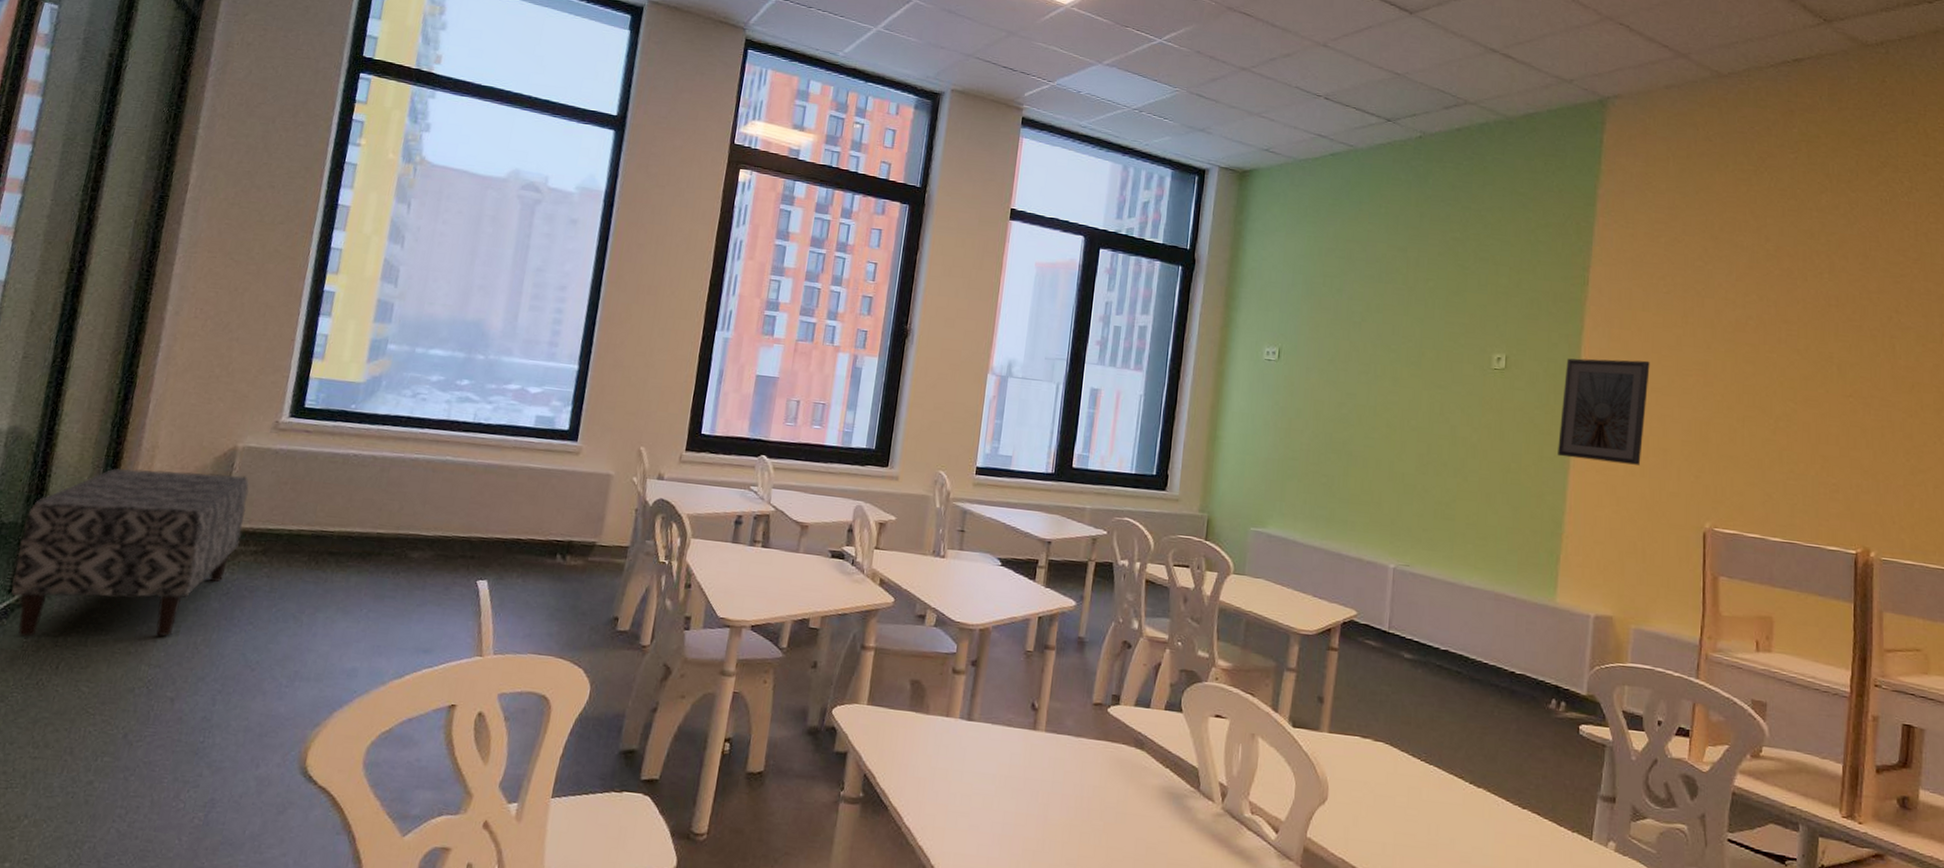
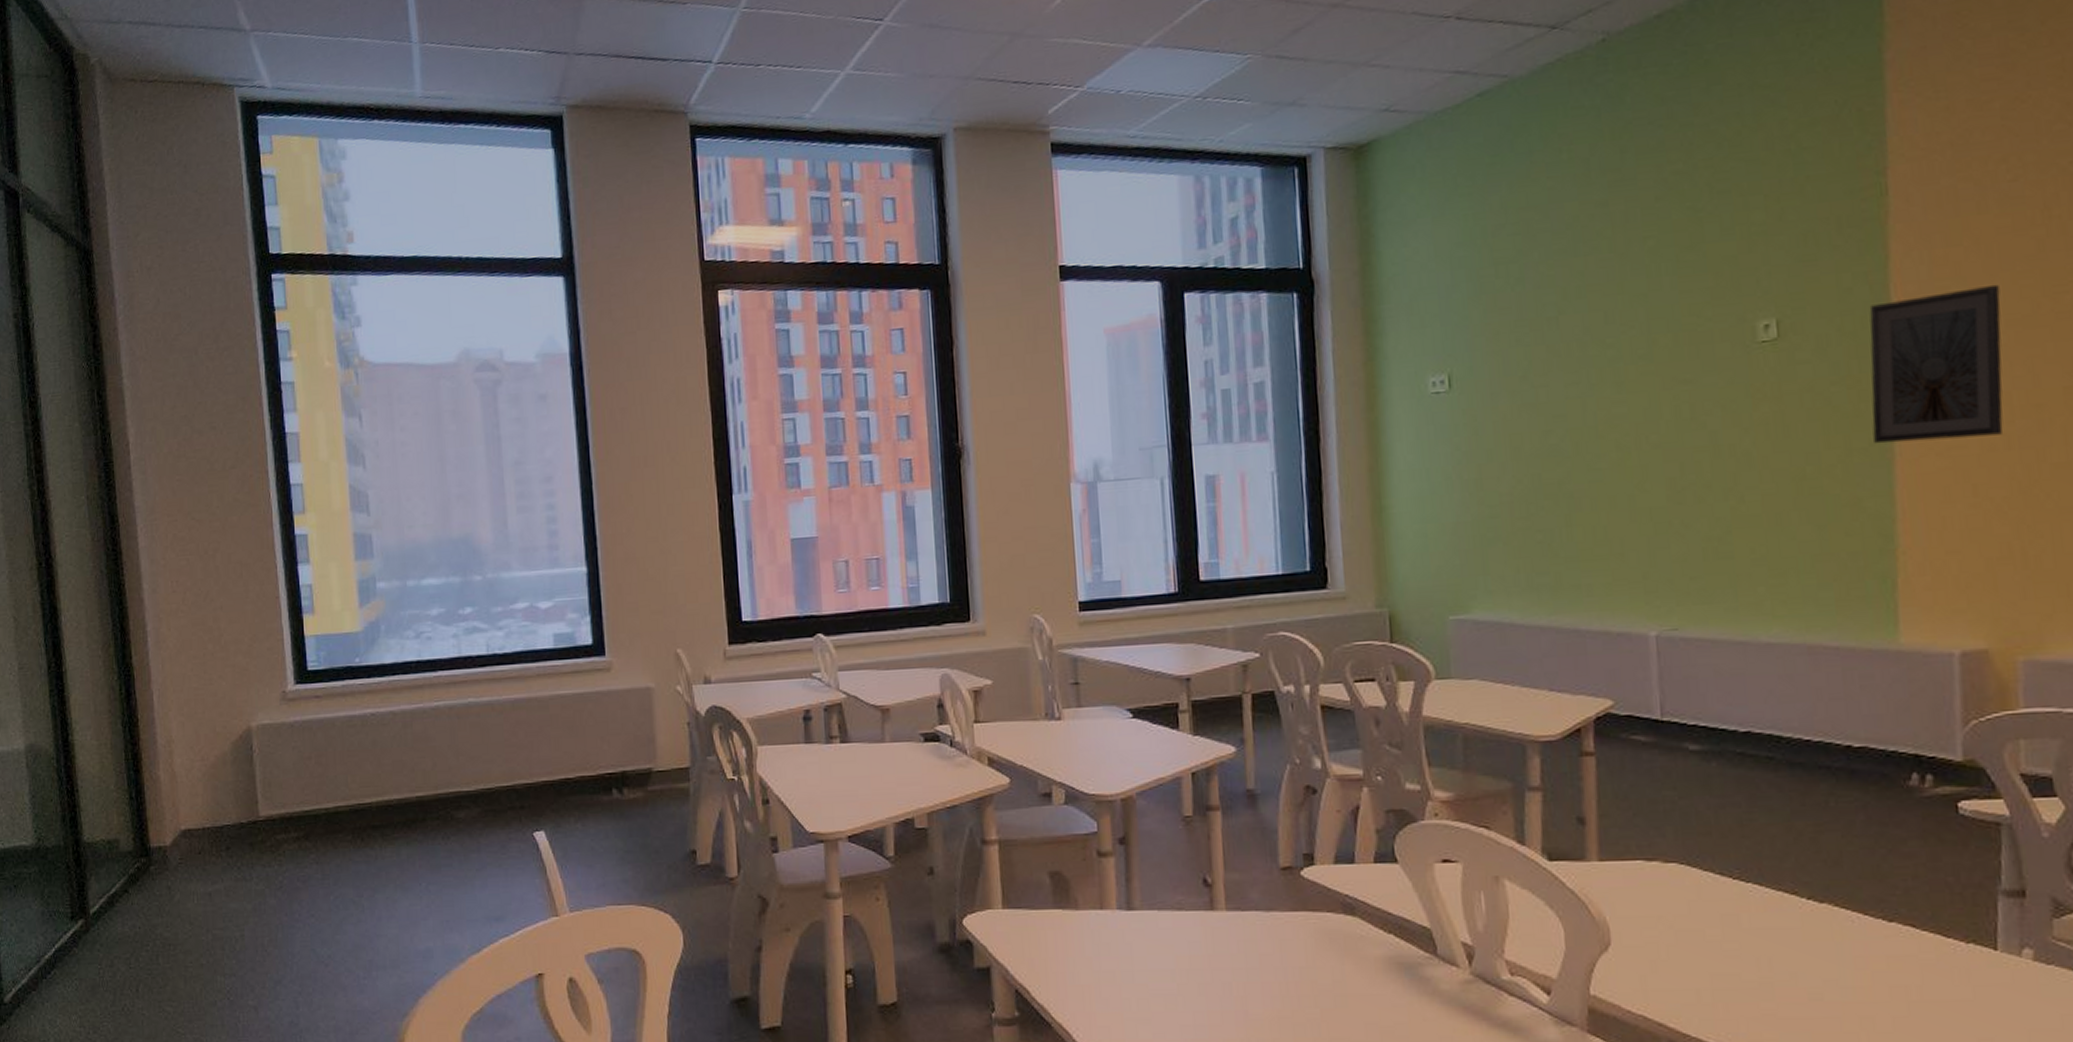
bench: present [11,468,249,638] -> none [67,757,279,964]

